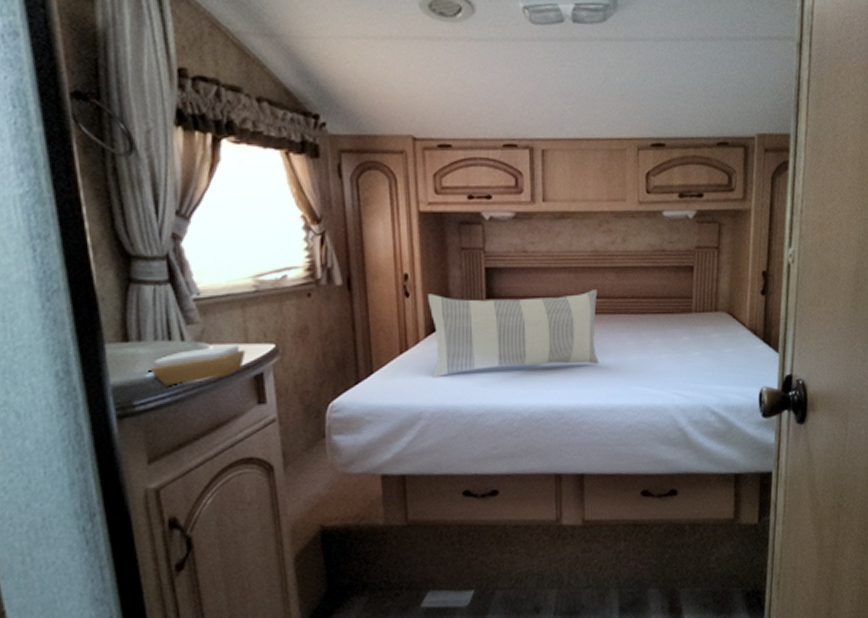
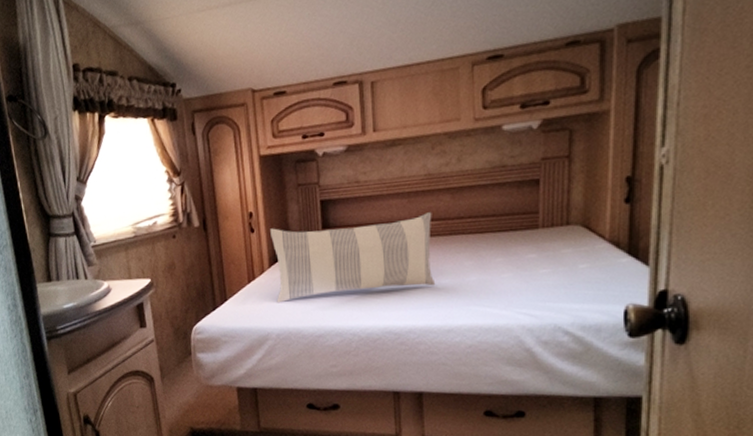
soap dish: present [150,344,246,387] -> none [66,280,130,315]

